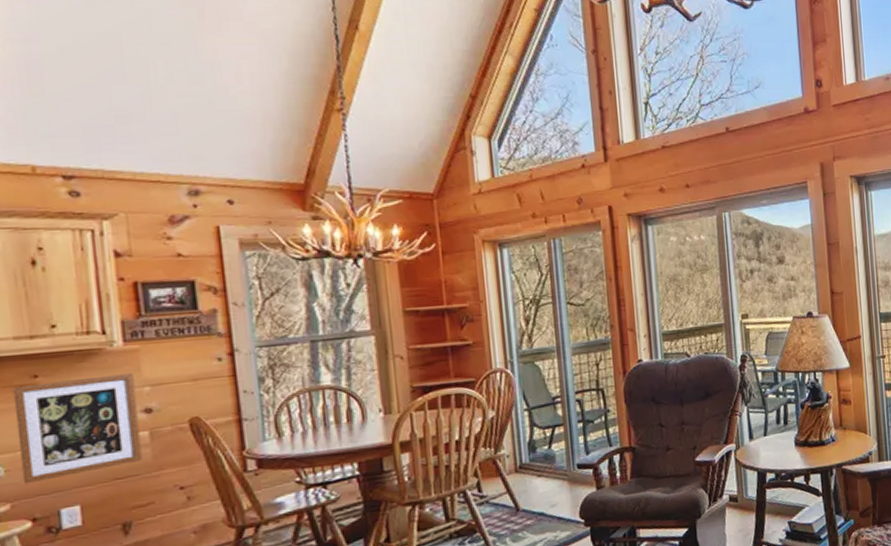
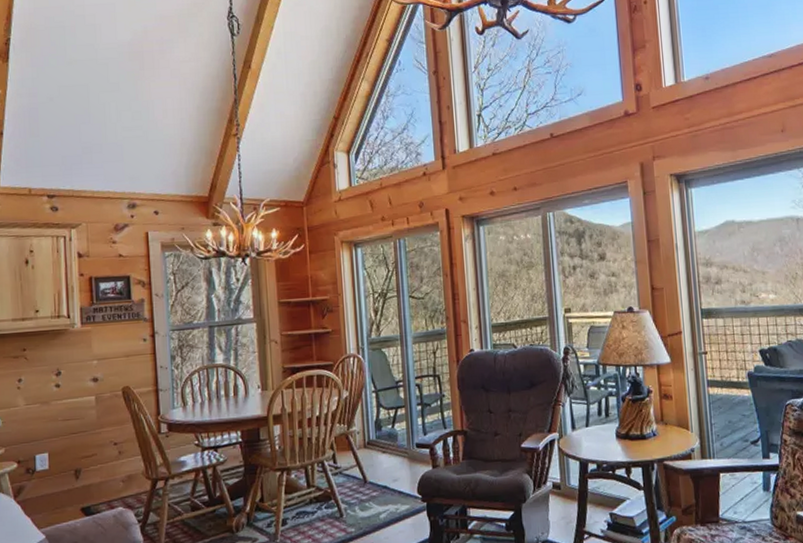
wall art: present [12,373,143,485] -> none [10,349,90,434]

